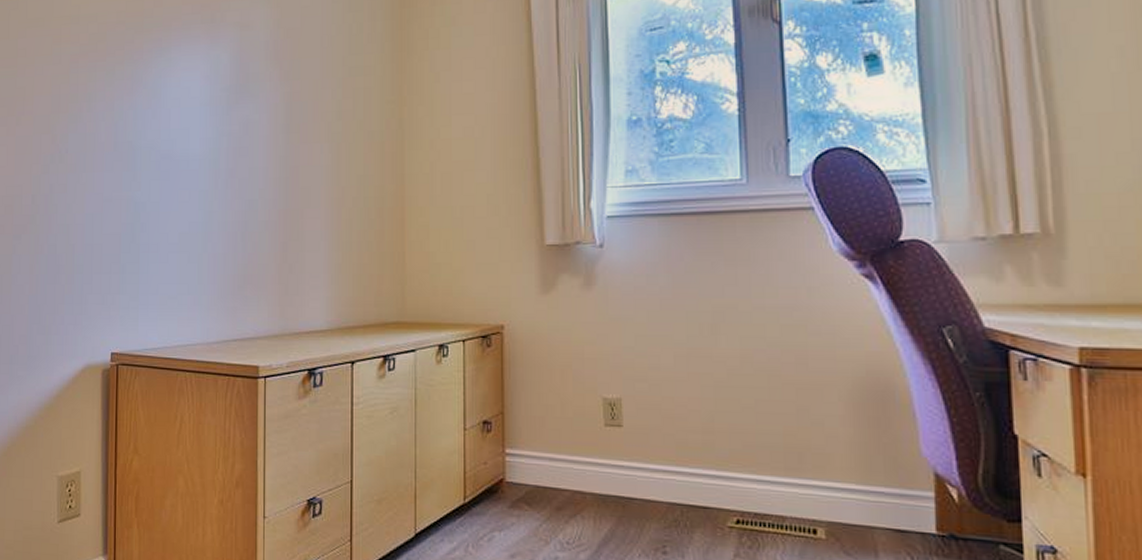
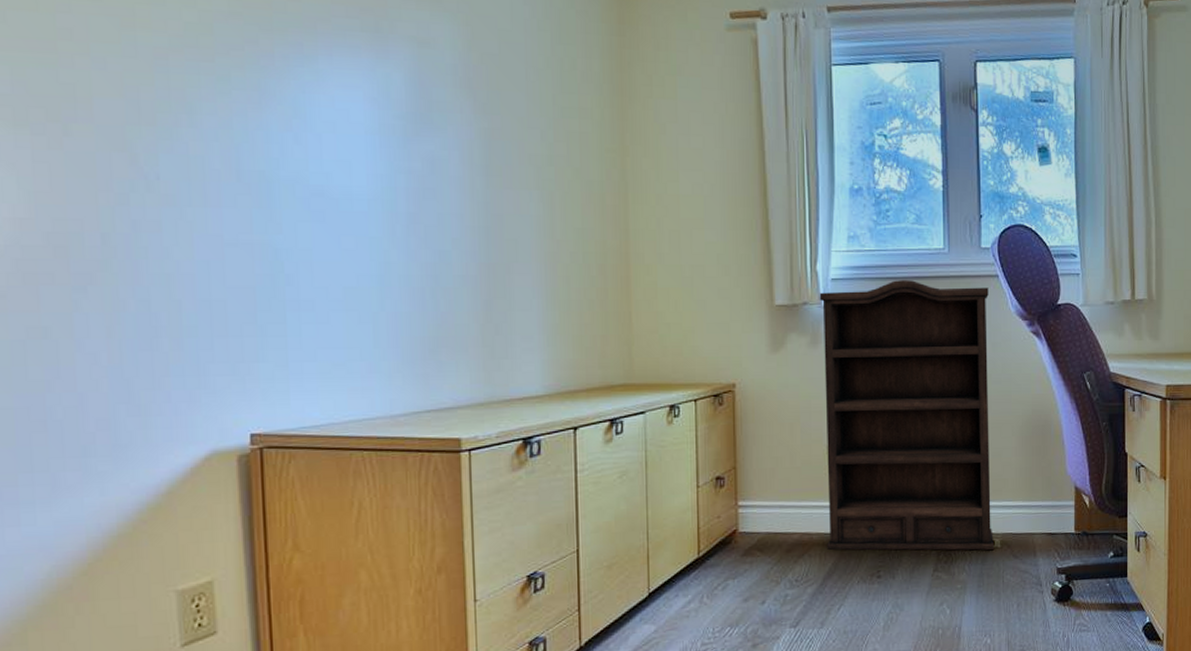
bookshelf: none [593,216,818,542] -> present [819,280,995,551]

